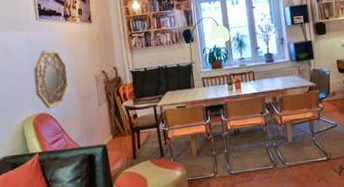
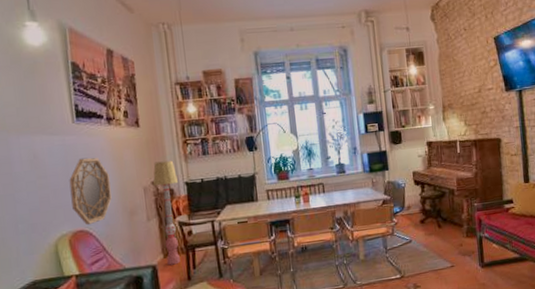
floor lamp: none [103,51,127,145] -> present [152,160,180,266]

